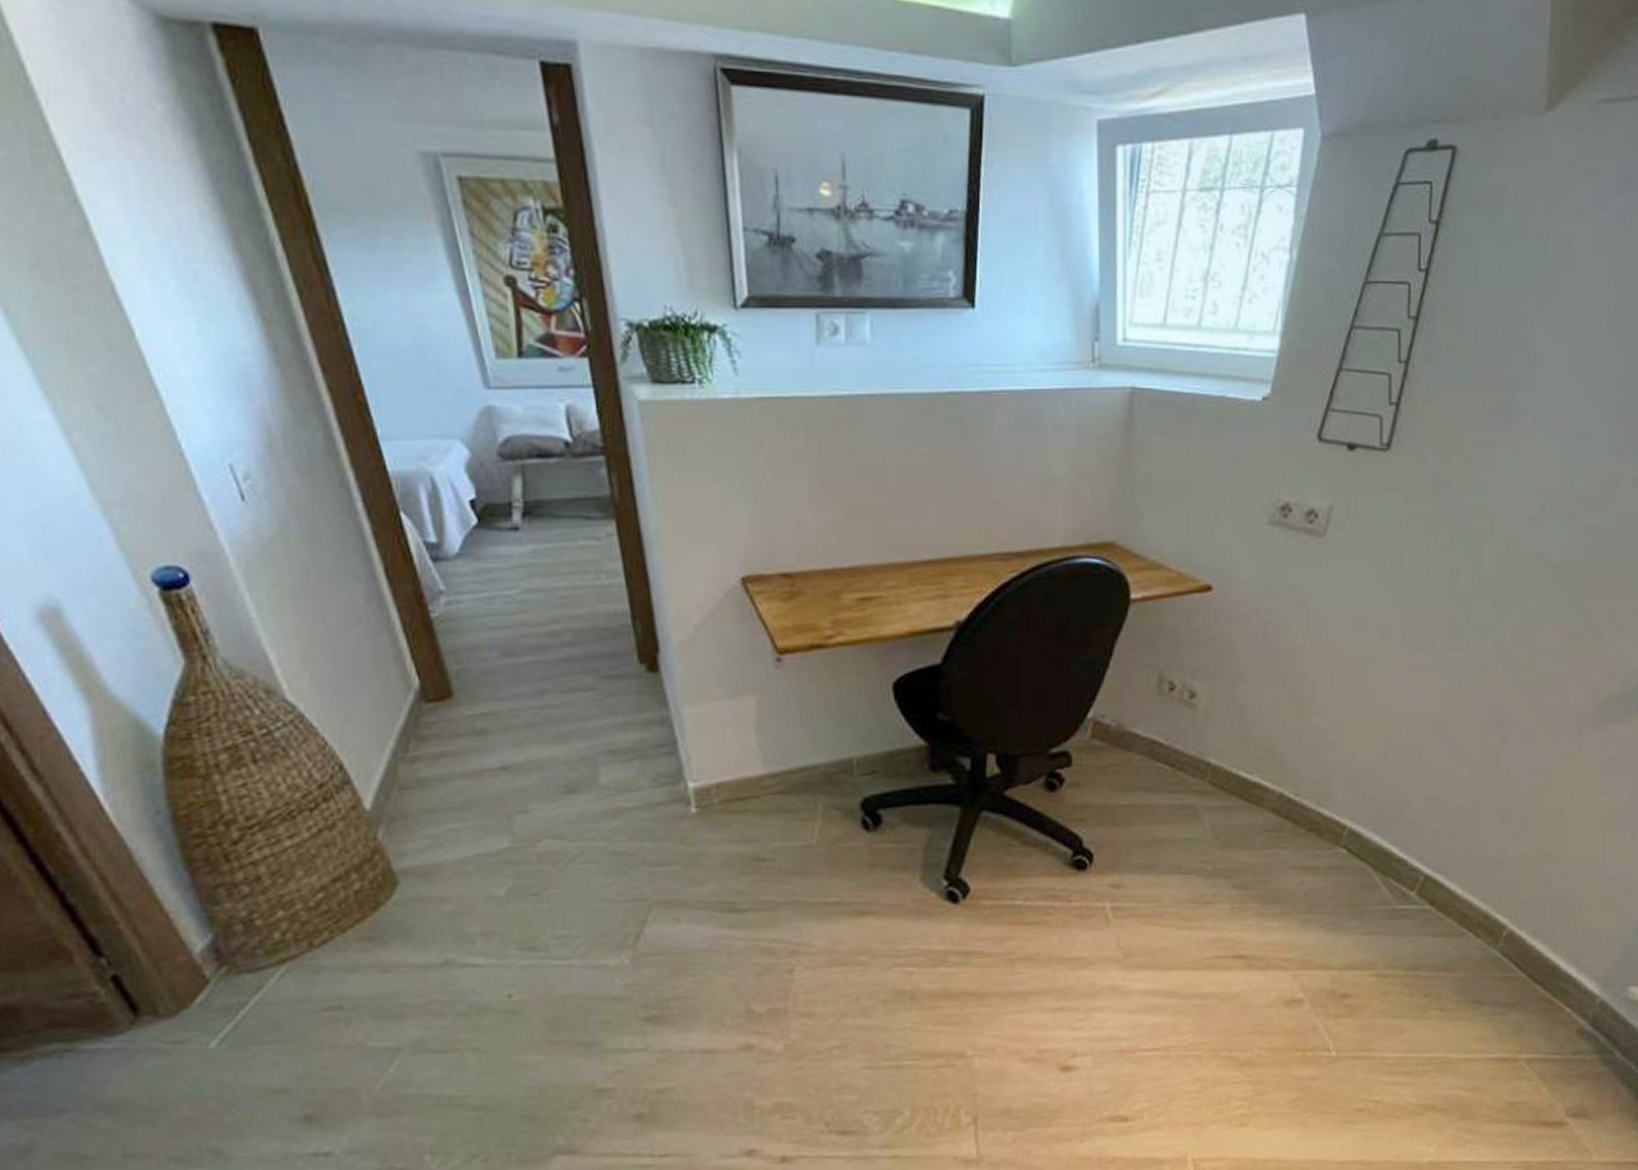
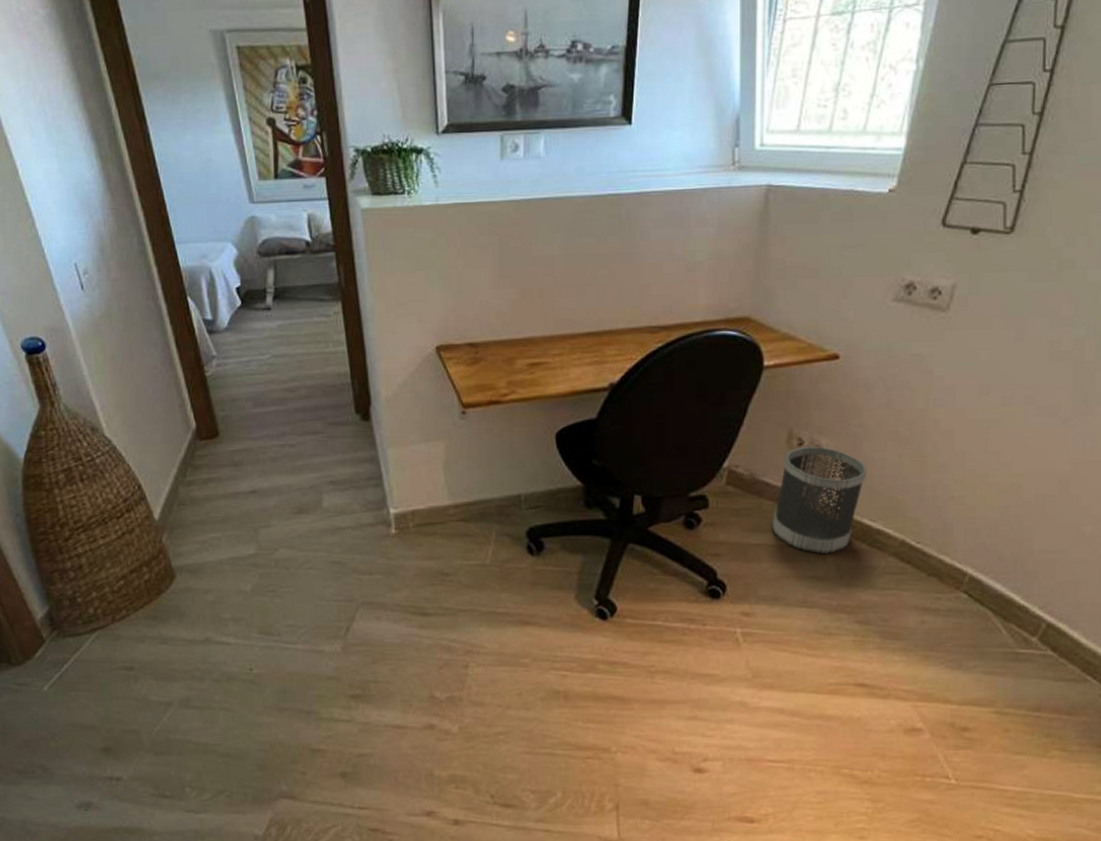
wastebasket: none [1142,690,1243,813] -> present [771,446,868,554]

